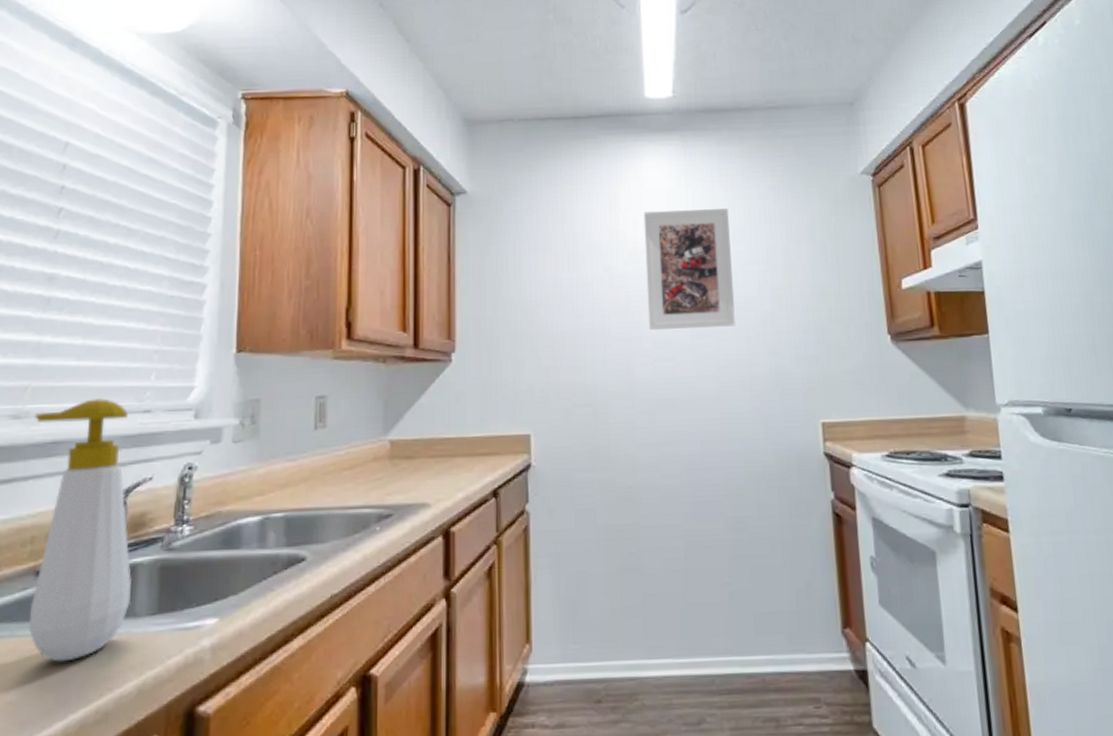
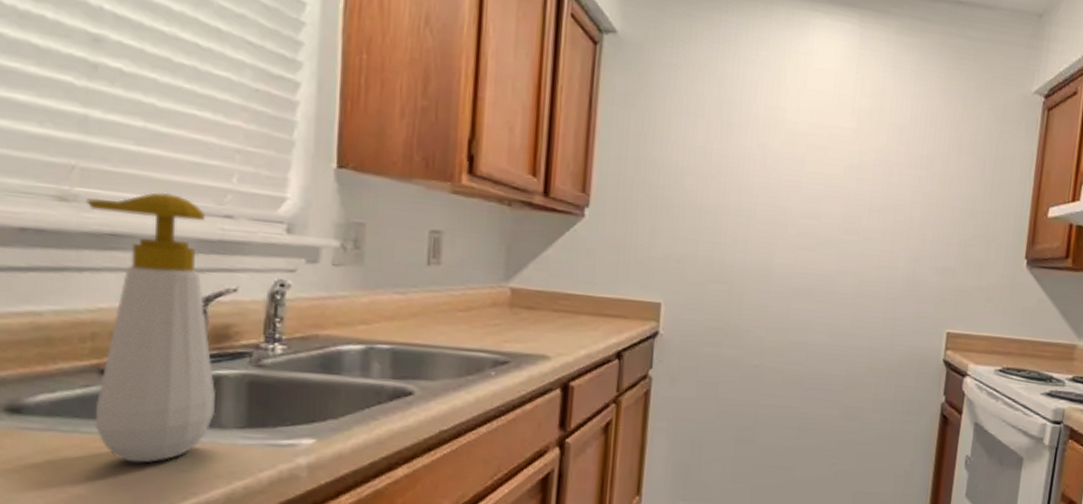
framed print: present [643,209,735,330] -> none [795,92,896,227]

